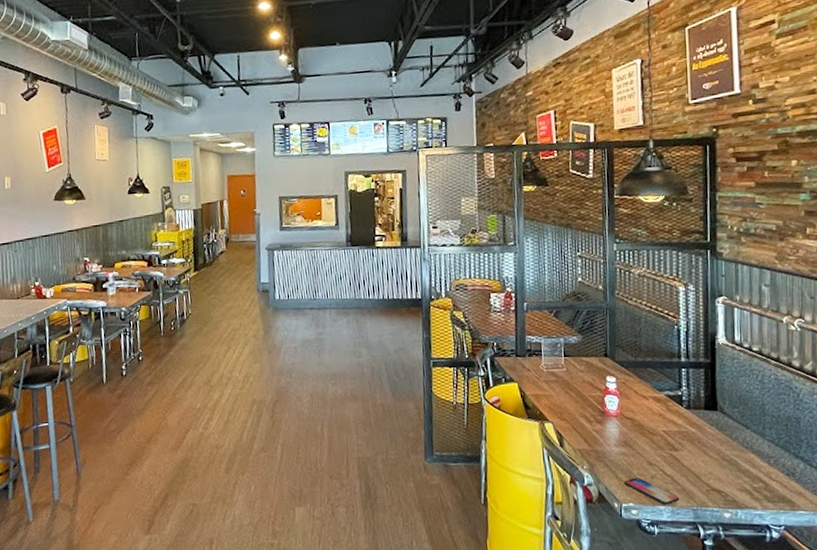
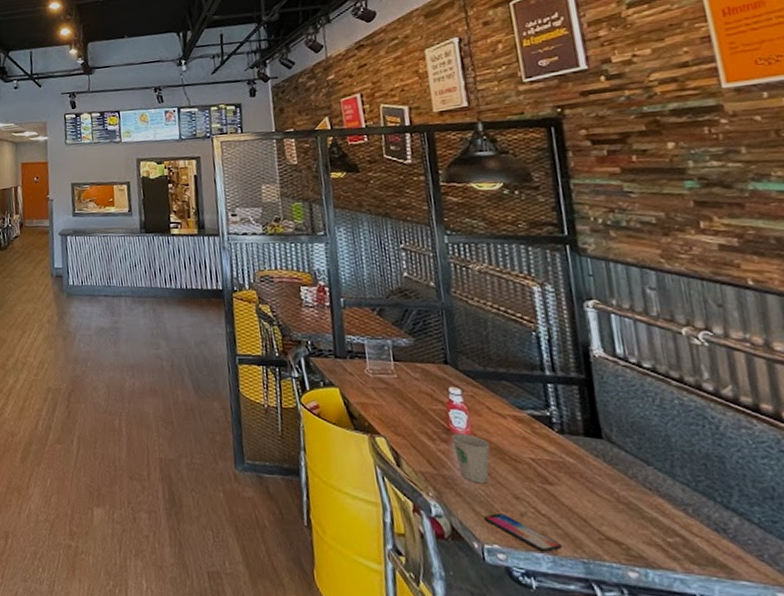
paper cup: none [605,414,634,455] -> present [451,434,490,484]

